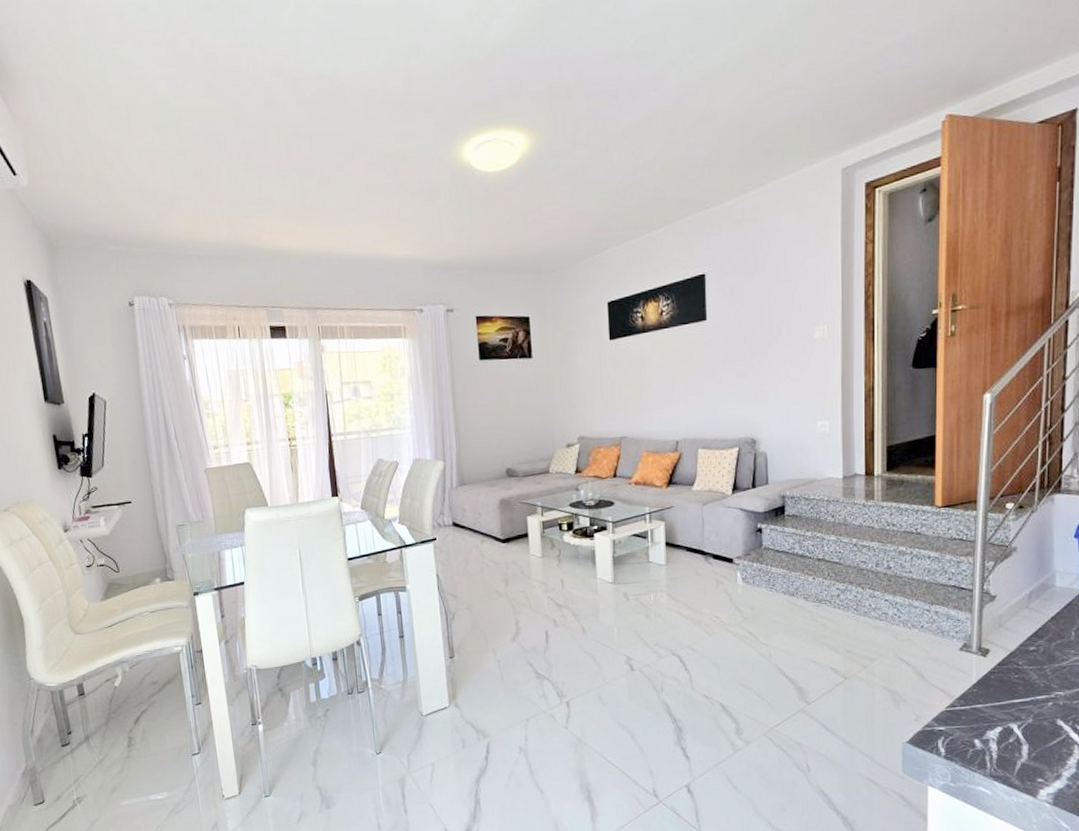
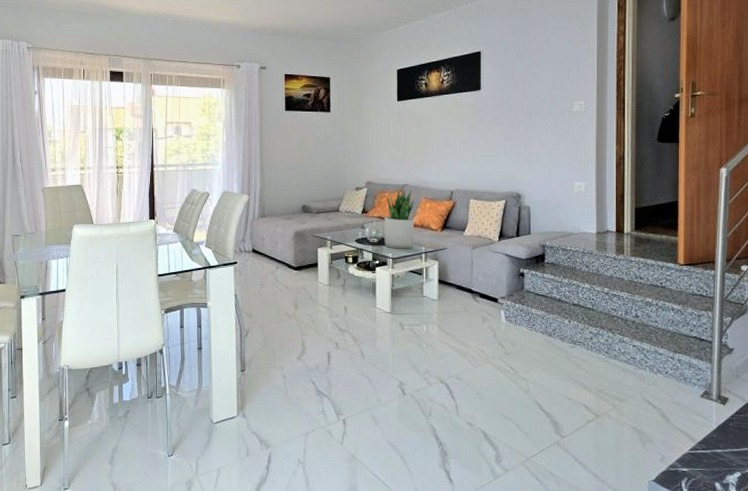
planter: none [601,443,636,511] -> present [384,190,415,249]

